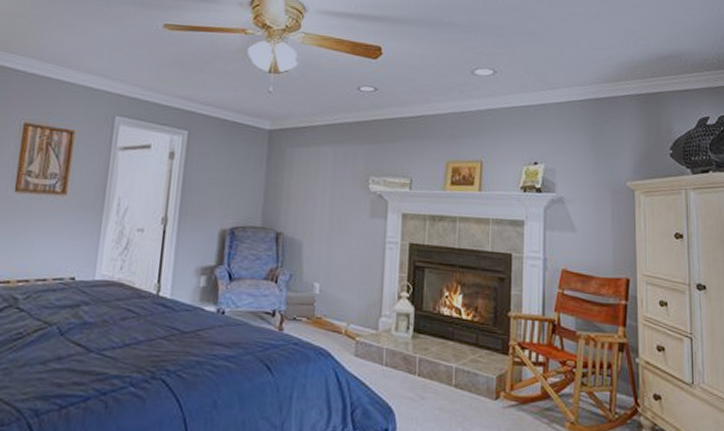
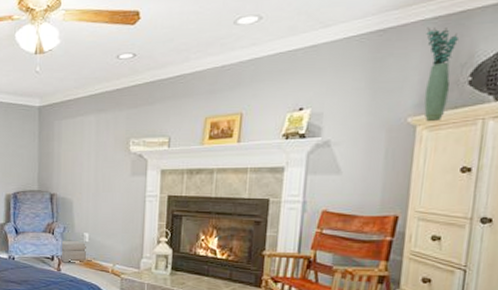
vase: none [633,102,657,188] -> present [423,27,458,122]

